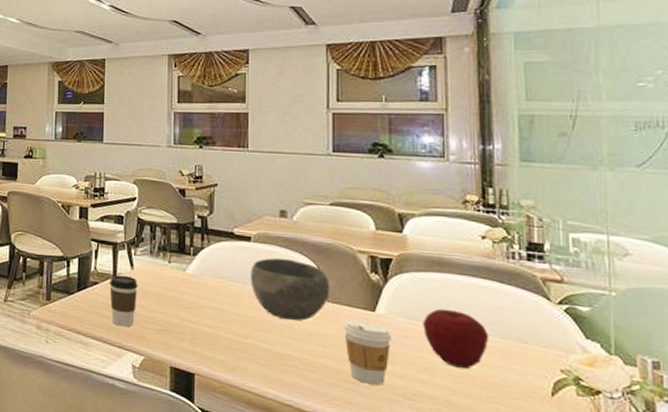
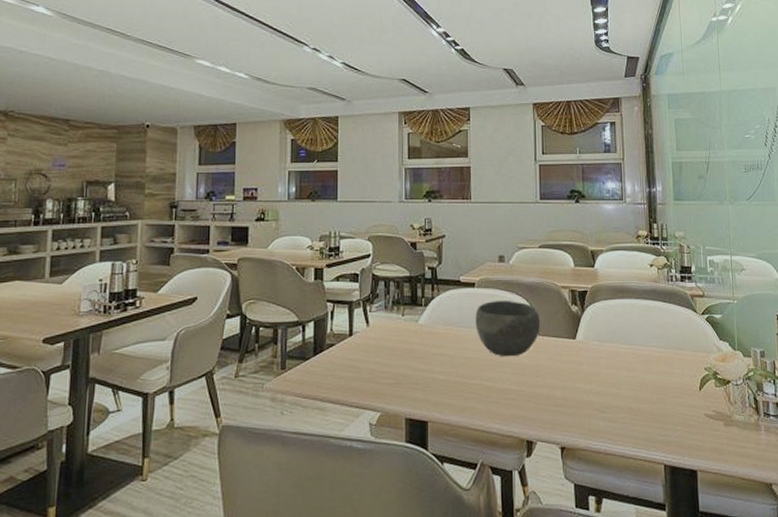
coffee cup: present [109,275,138,327] -> none [346,333,374,386]
coffee cup: present [344,320,391,386] -> none [552,349,588,404]
apple: present [423,308,490,369] -> none [611,329,658,378]

